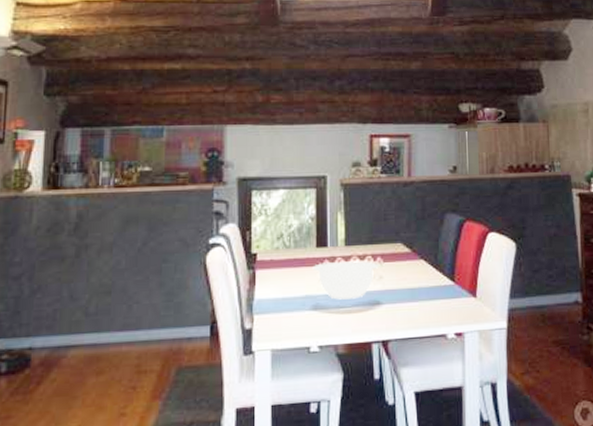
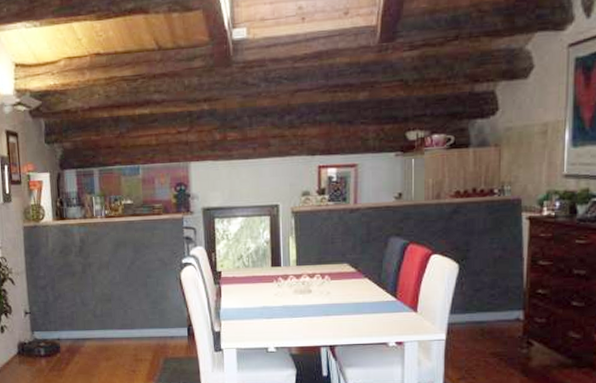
mixing bowl: present [312,261,379,300] -> none [268,279,327,311]

